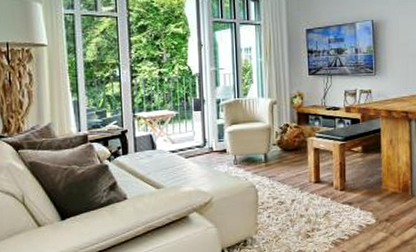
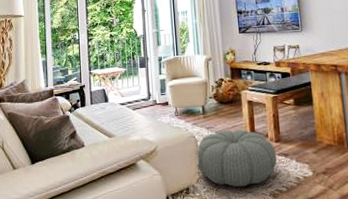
pouf: none [255,178,341,237] -> present [195,129,278,187]

